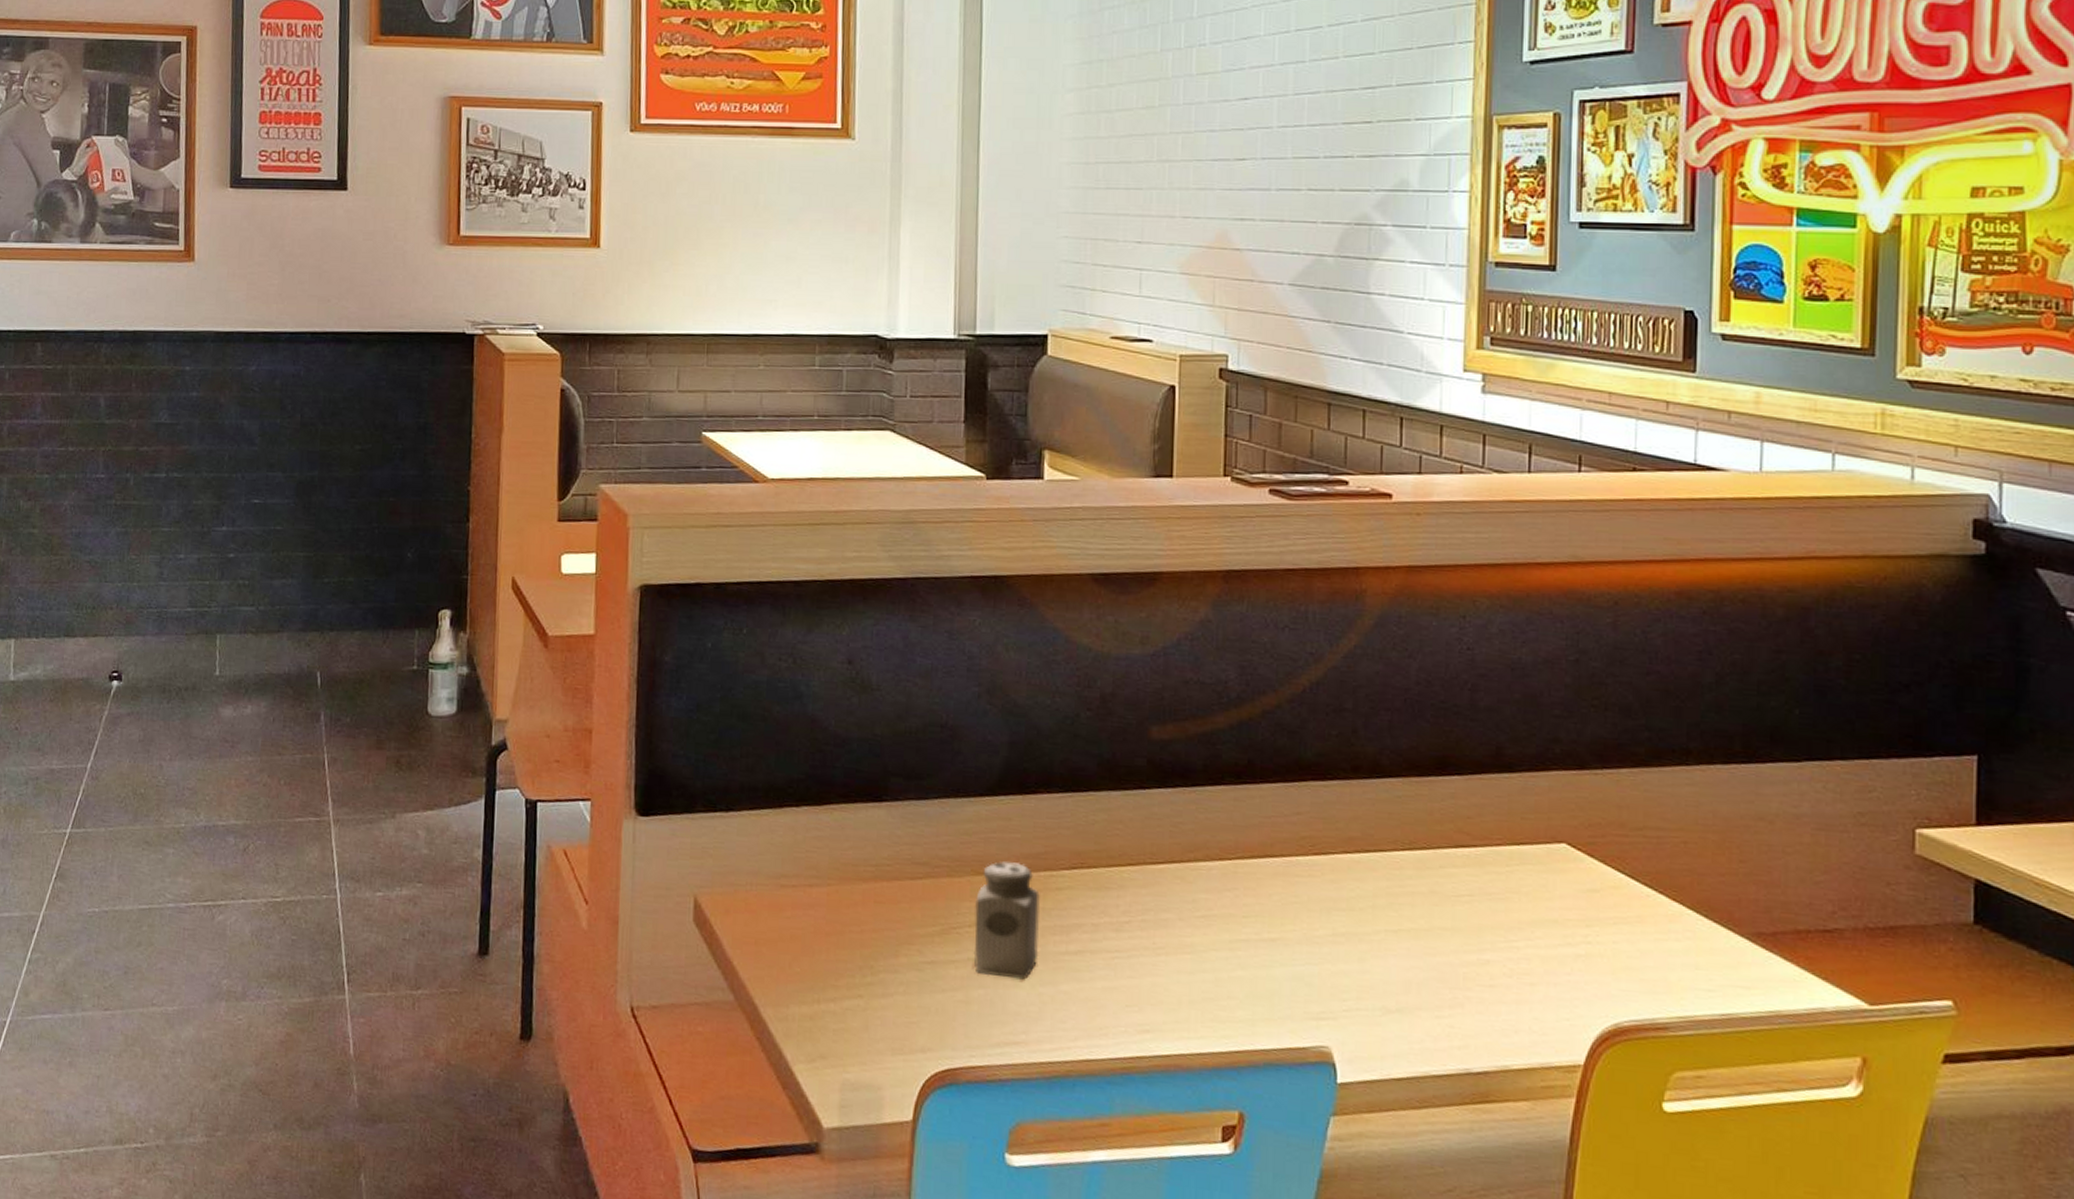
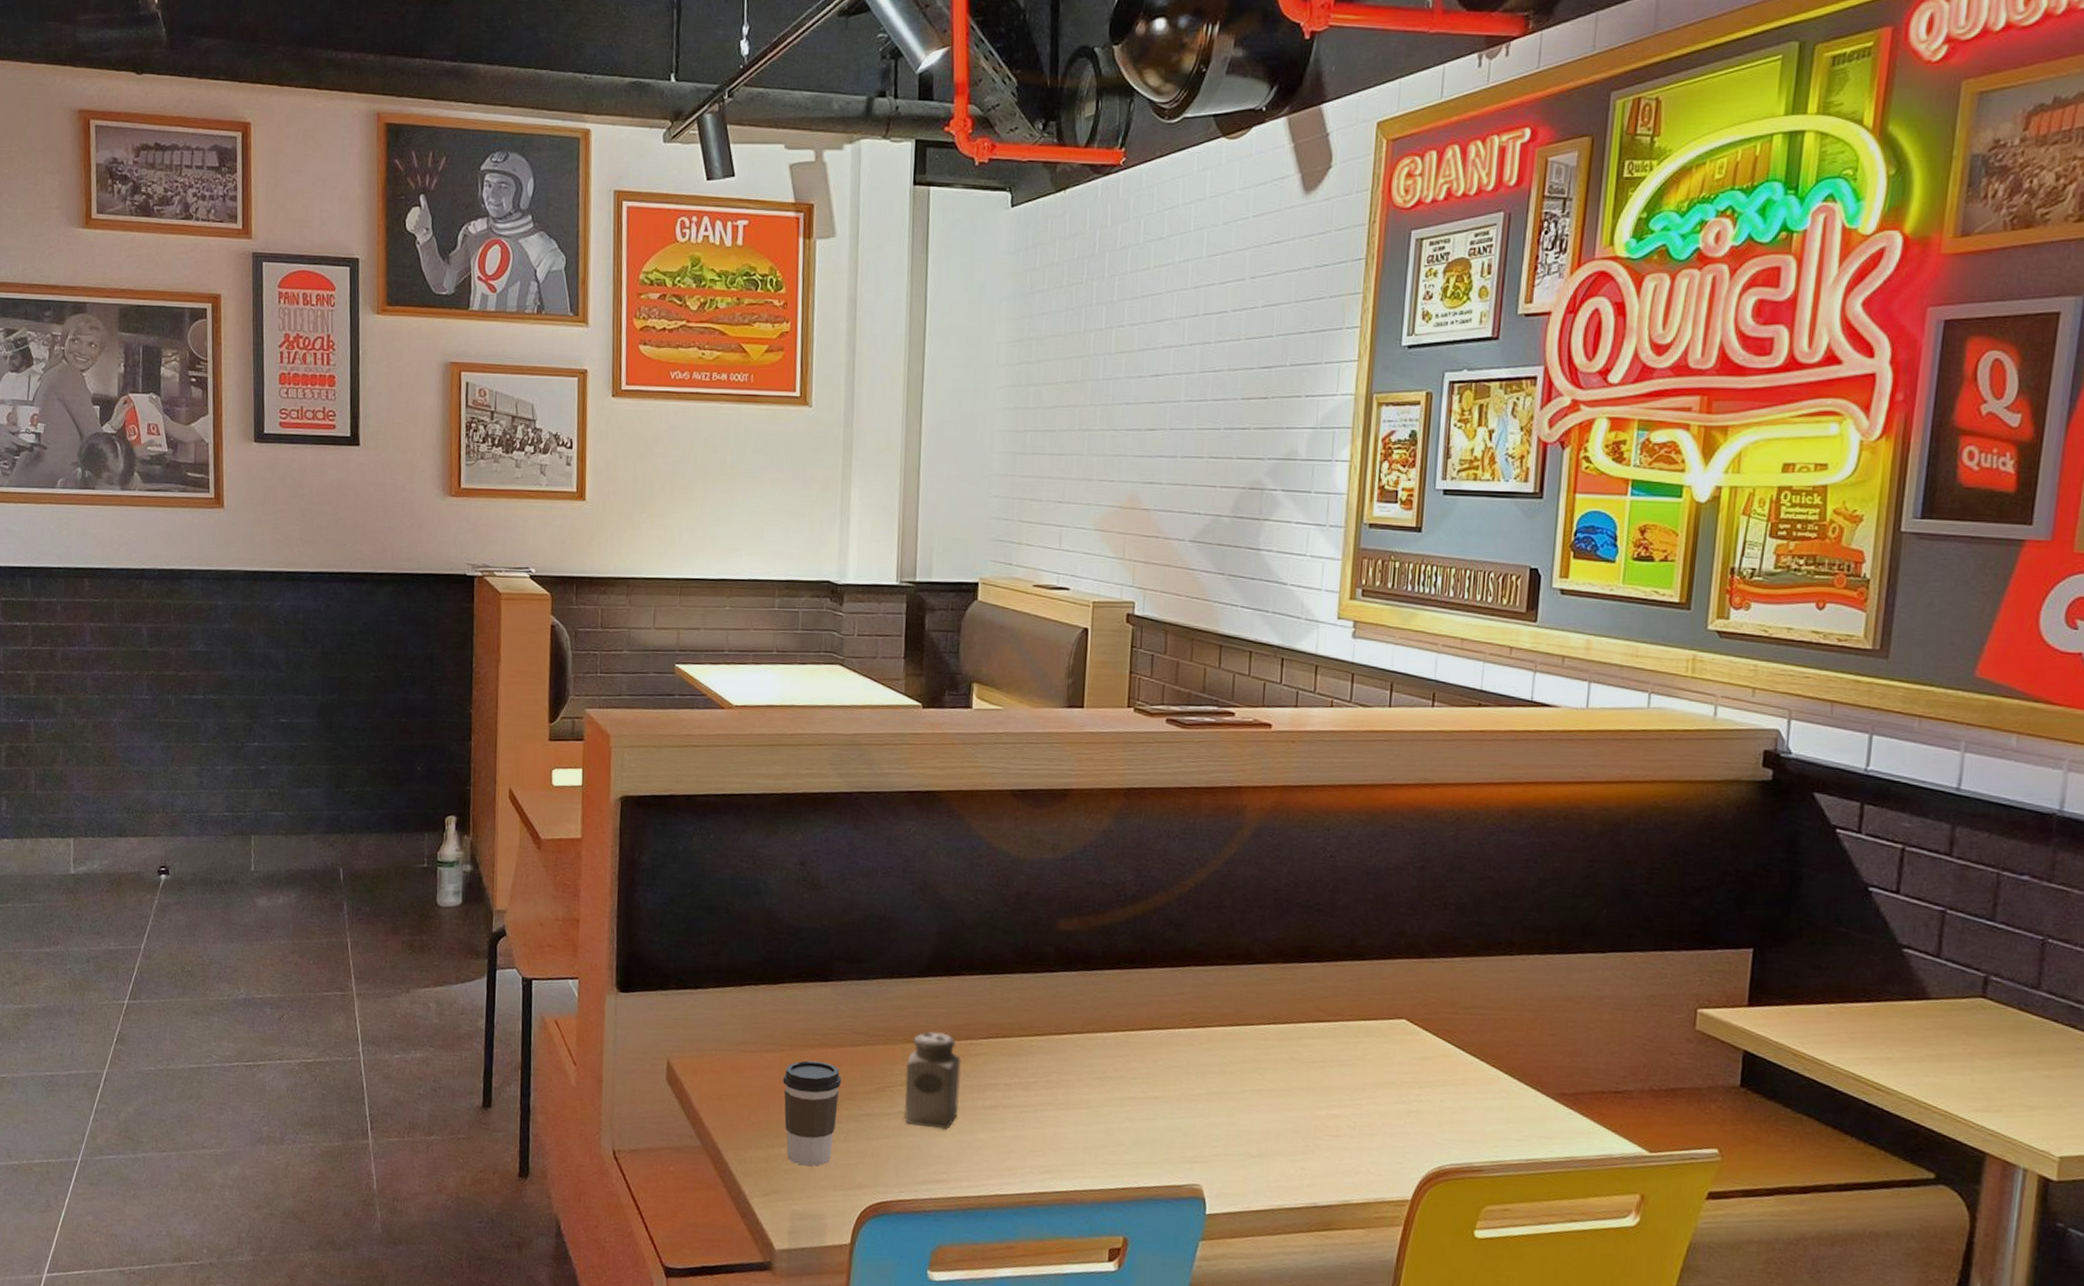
coffee cup: none [830,897,900,1025] -> present [783,1060,842,1166]

